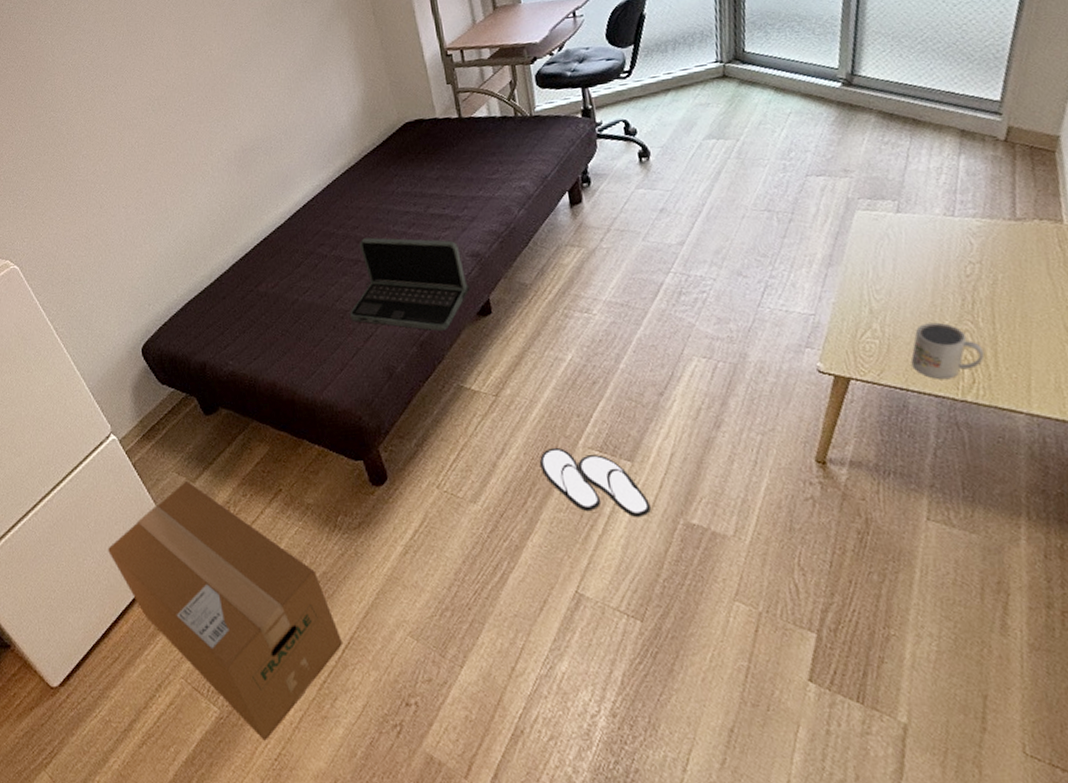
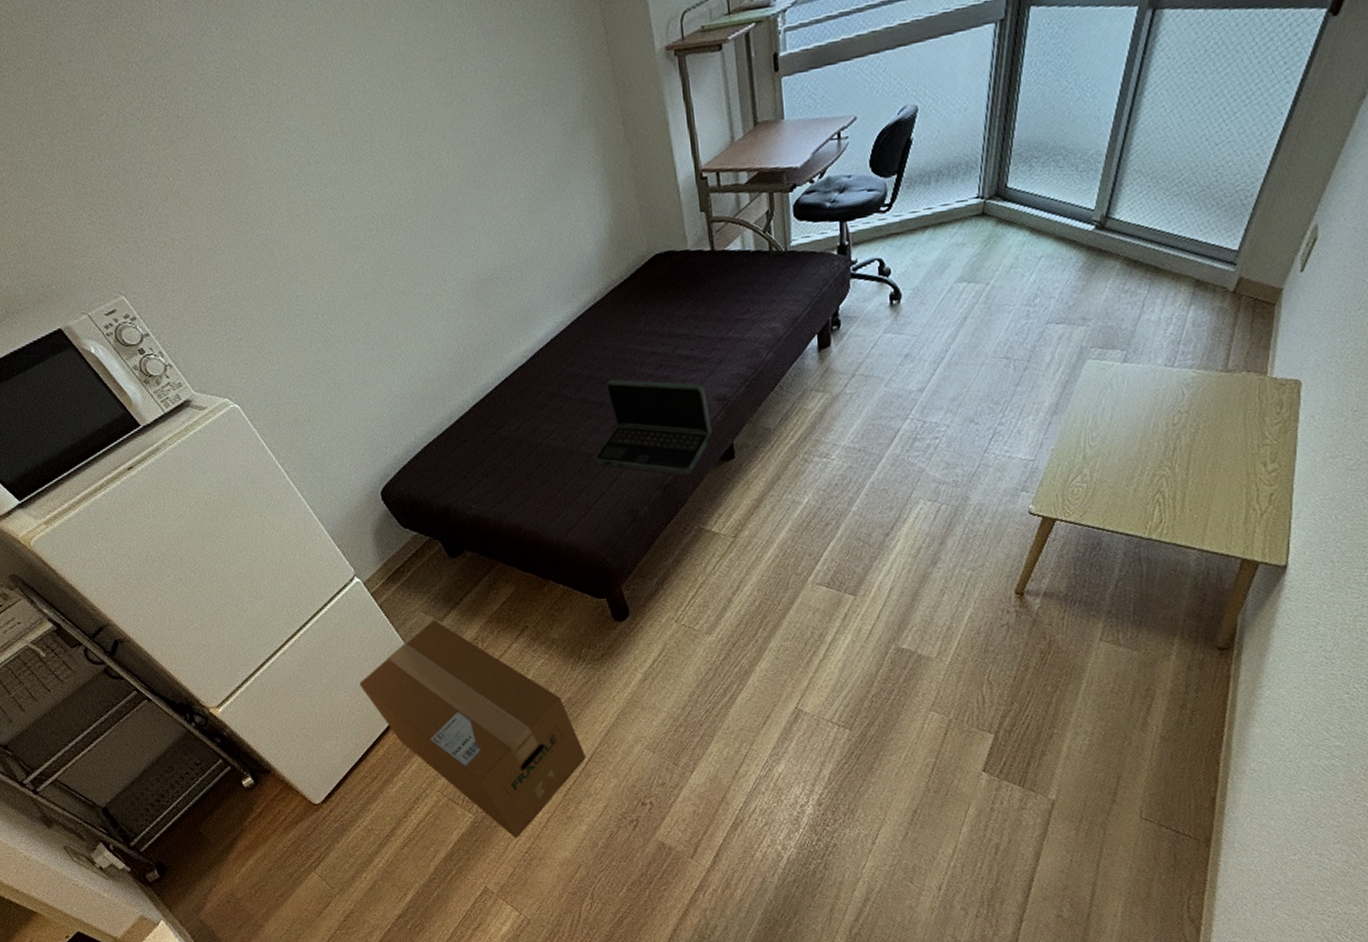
slippers: present [540,447,651,517] -> none [772,583,867,644]
mug: present [911,322,985,380] -> none [1111,468,1176,520]

